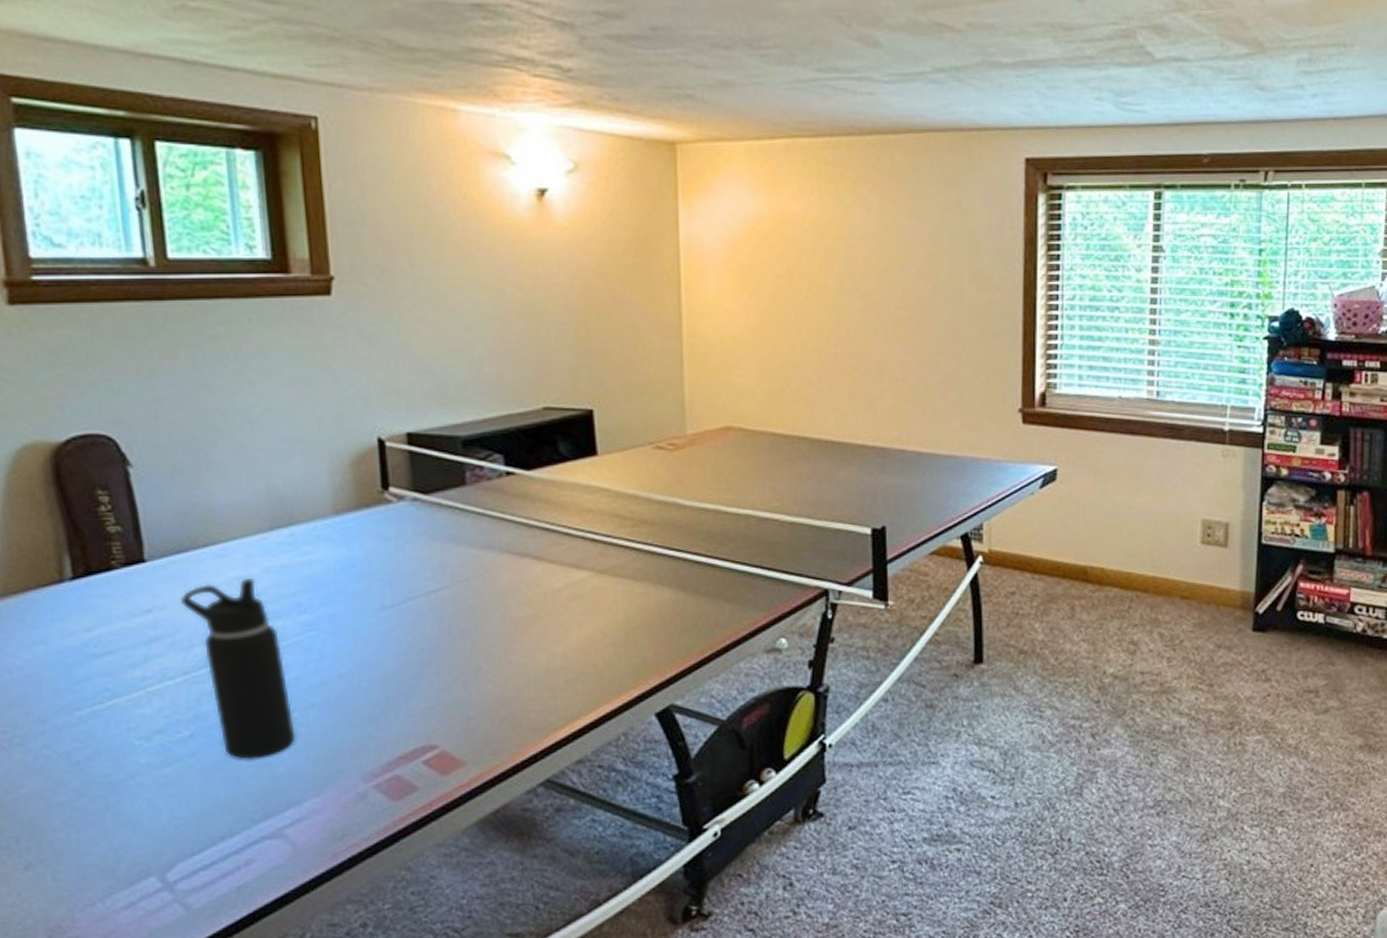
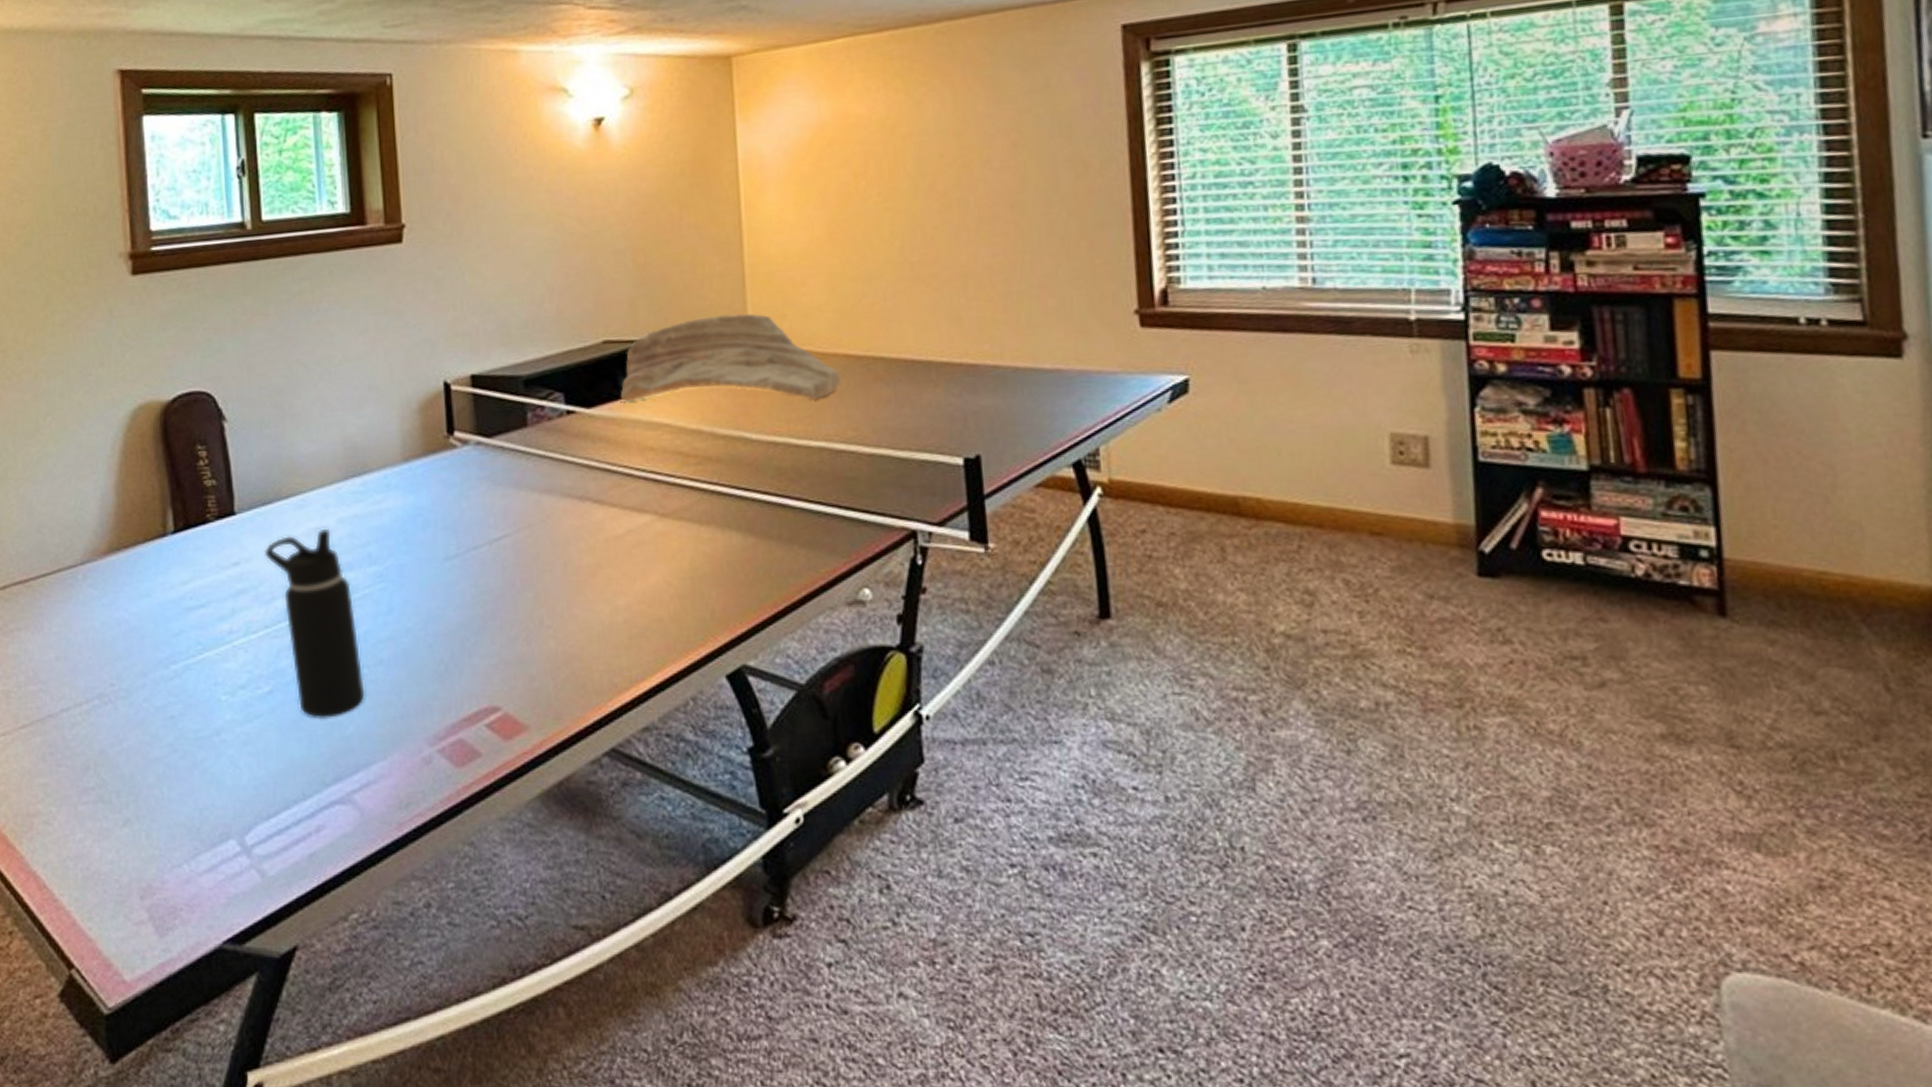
towel: none [560,389,768,472] -> present [620,313,841,403]

